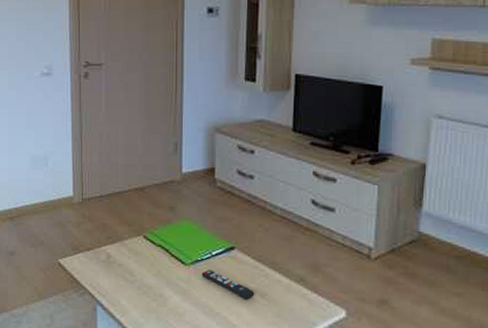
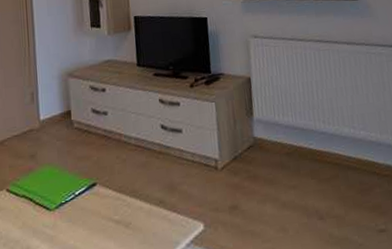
remote control: present [201,269,255,299] -> none [66,210,120,233]

